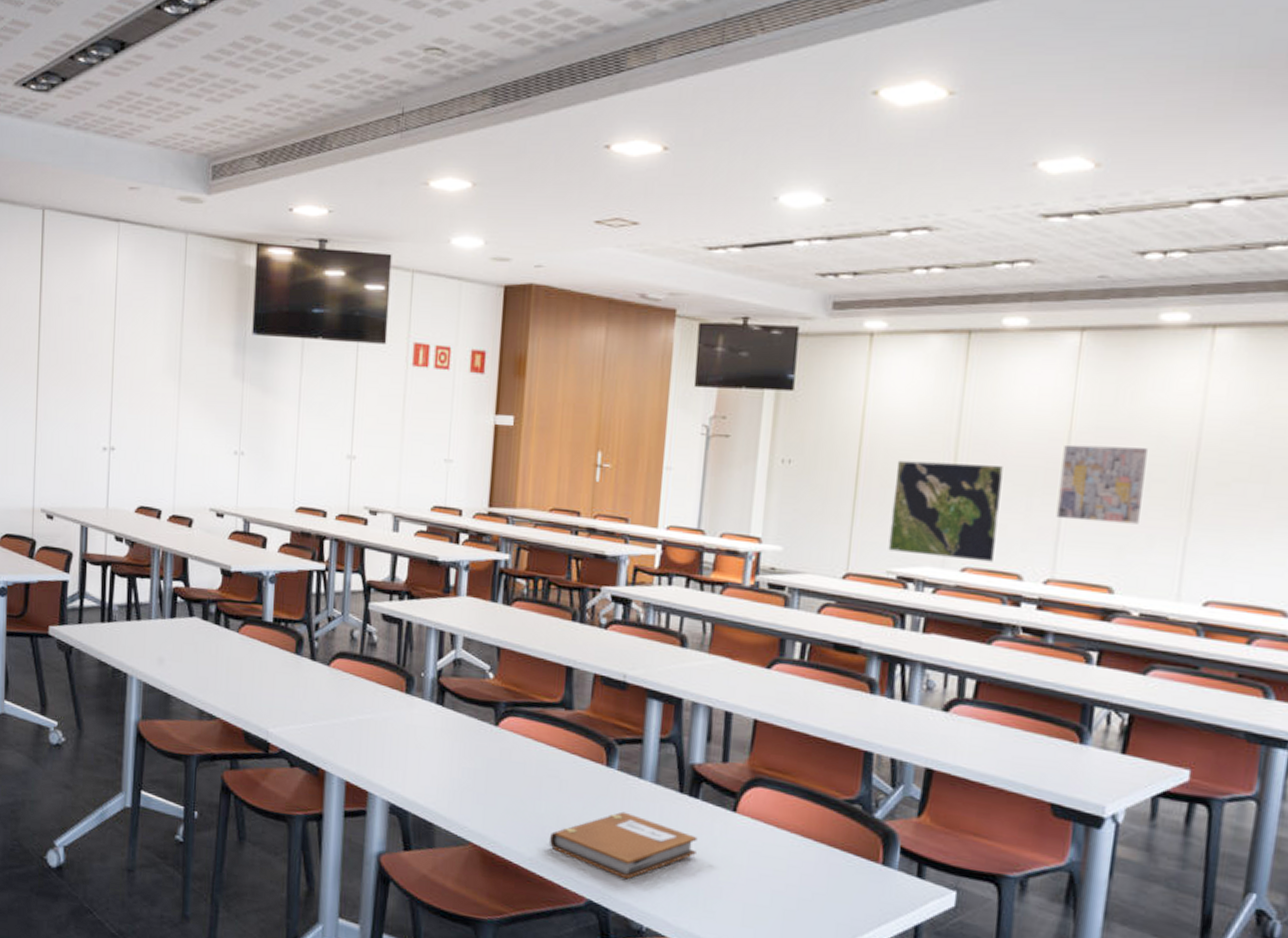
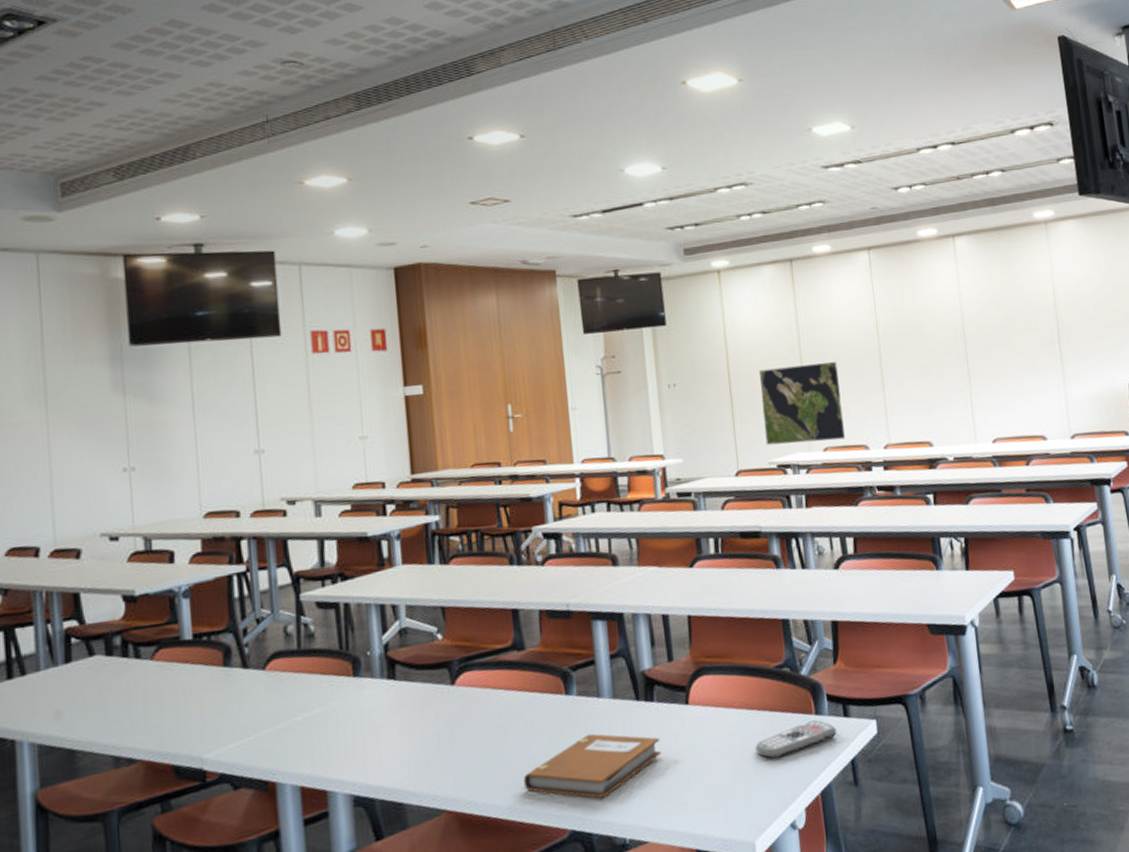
remote control: none [802,869,905,898] -> present [755,720,837,759]
wall art: present [1056,444,1147,524] -> none [875,332,938,395]

